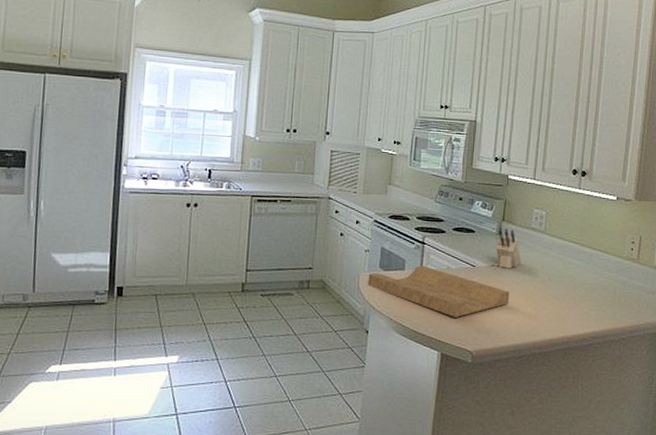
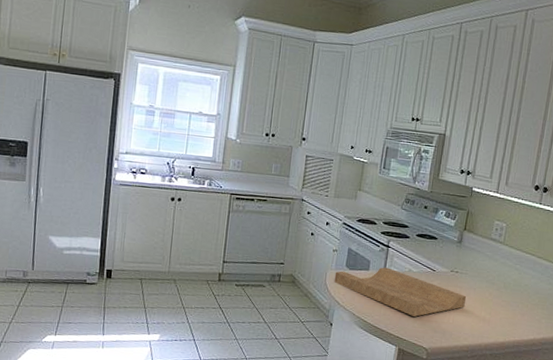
knife block: present [495,227,521,269] -> none [456,236,480,275]

